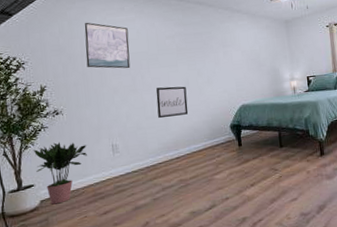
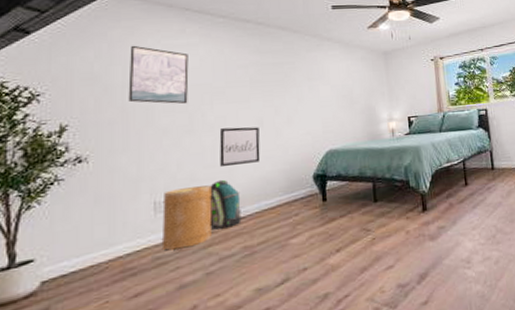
potted plant: present [33,142,87,205] -> none [38,199,119,287]
basket: none [118,132,155,181] -> present [161,185,213,251]
backpack: none [151,128,177,166] -> present [209,179,242,230]

